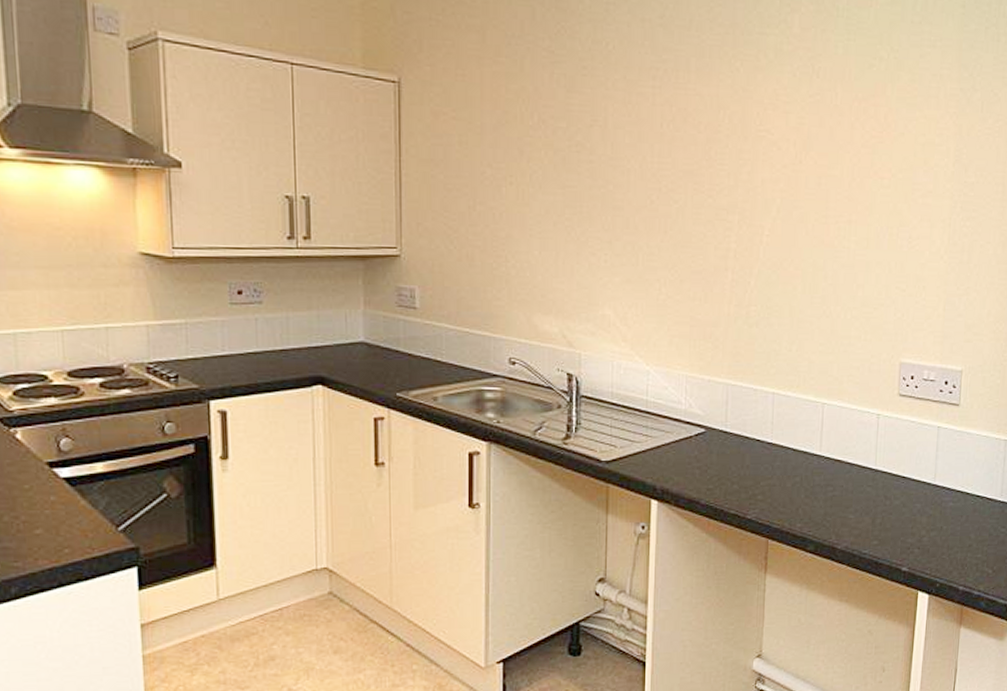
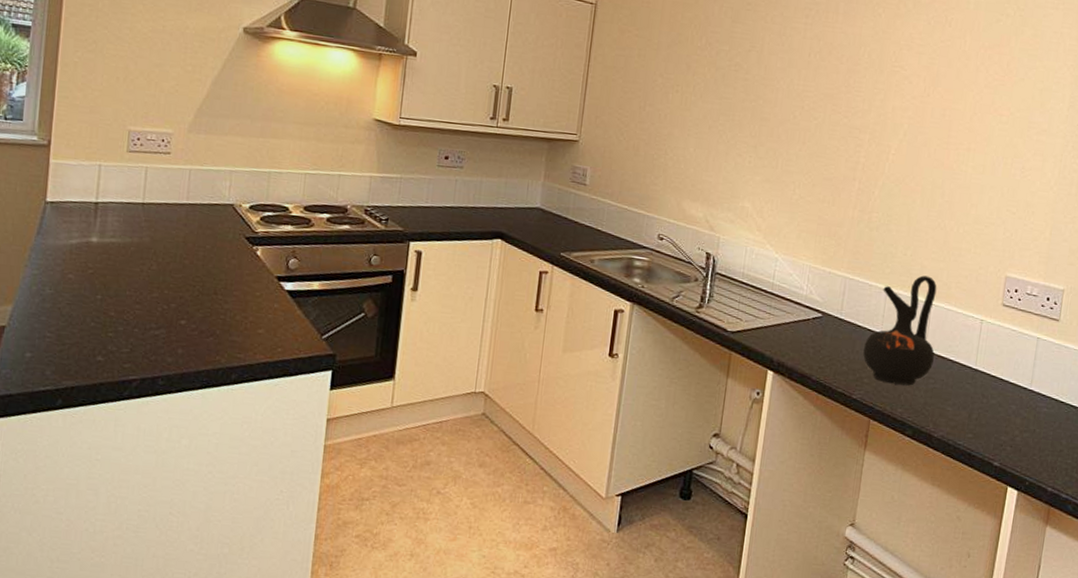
ceramic jug: none [754,372,831,497] -> present [863,275,937,386]

